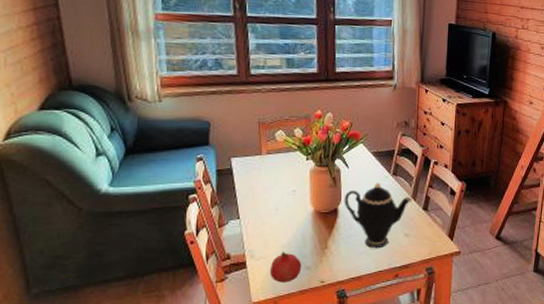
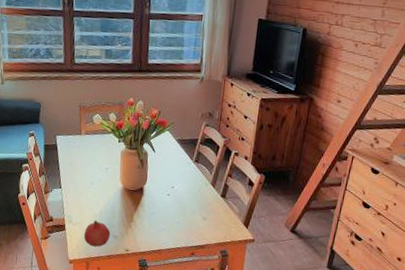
teapot: present [344,182,413,249] -> none [149,167,213,228]

